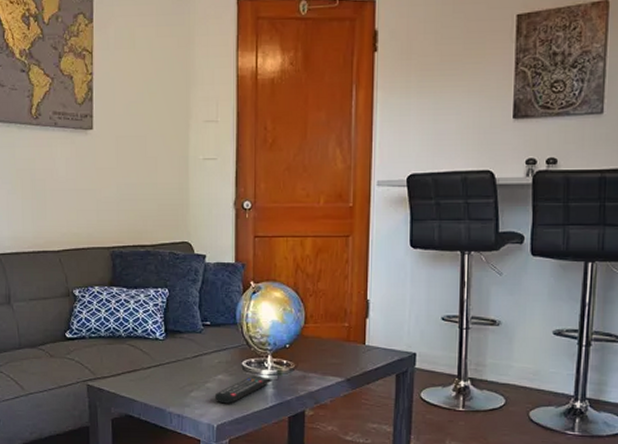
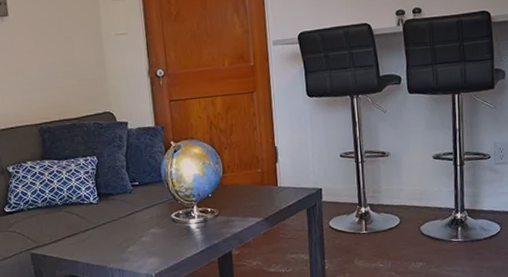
remote control: present [214,375,272,404] -> none [149,225,200,254]

